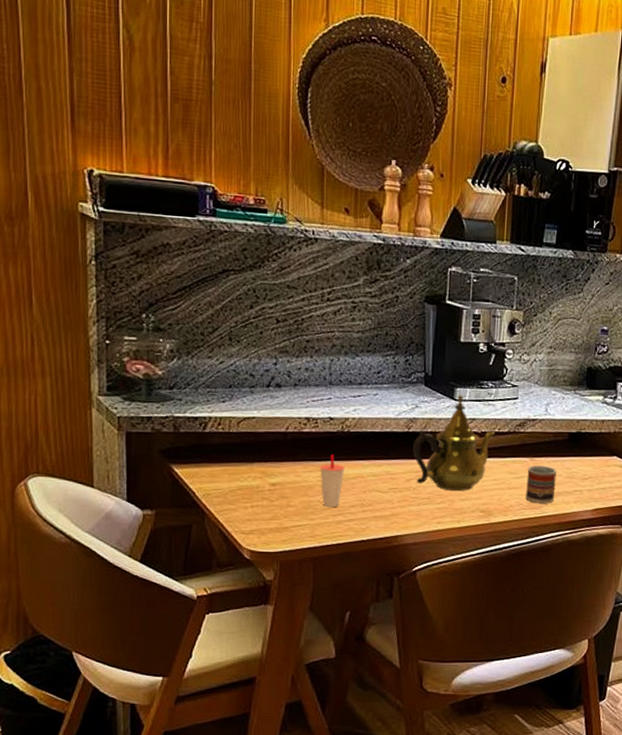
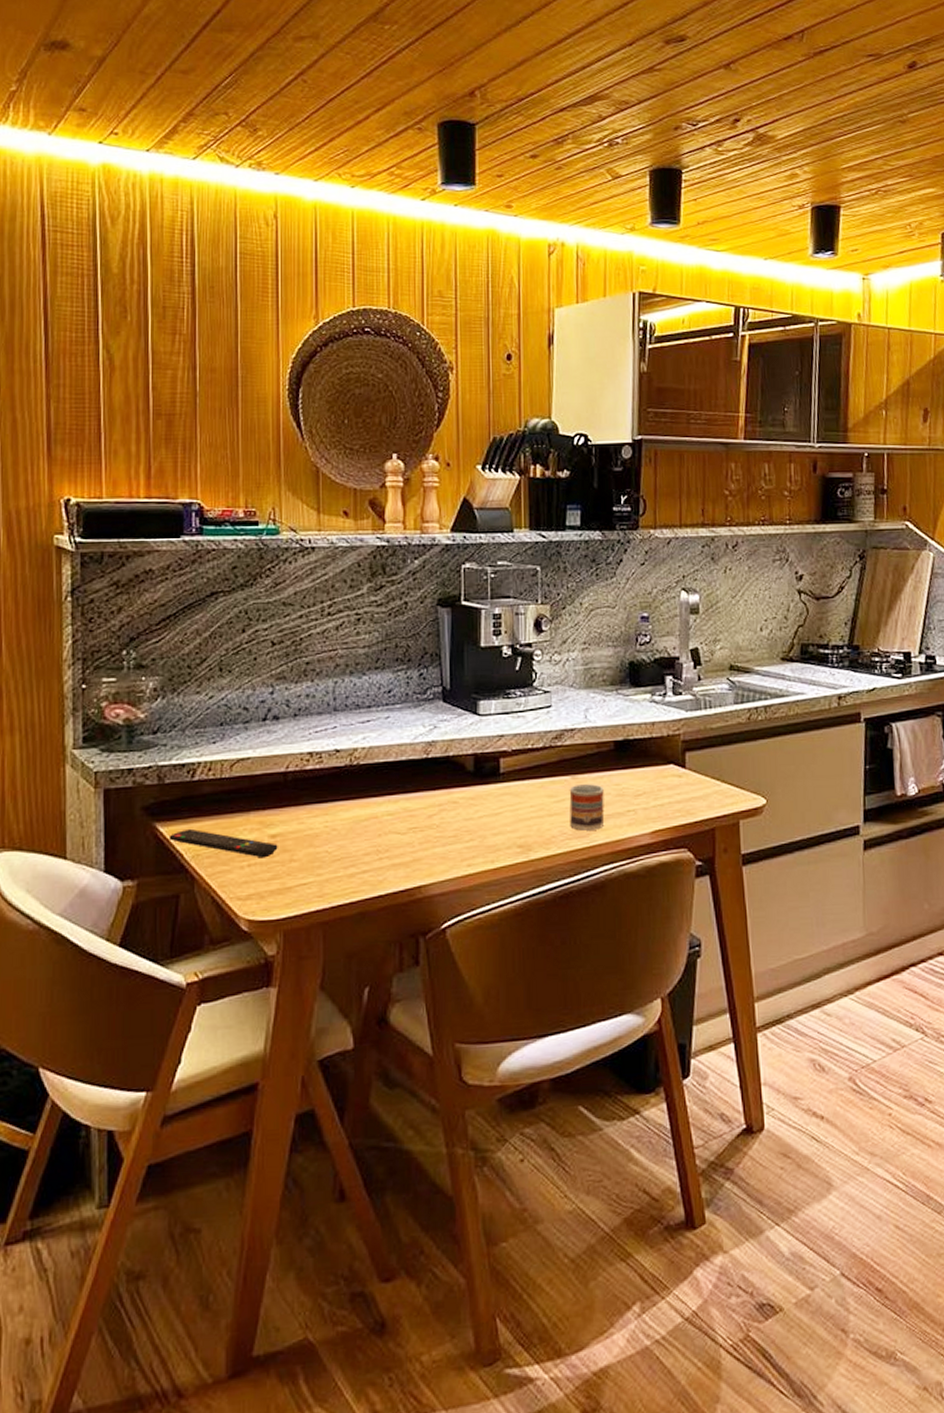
remote control: none [183,471,277,502] -> present [168,828,278,858]
cup: present [320,454,345,507] -> none [326,793,355,858]
teapot: present [413,395,496,492] -> none [434,708,529,825]

